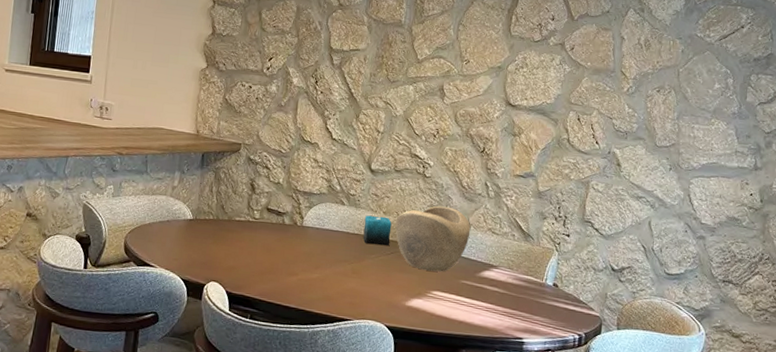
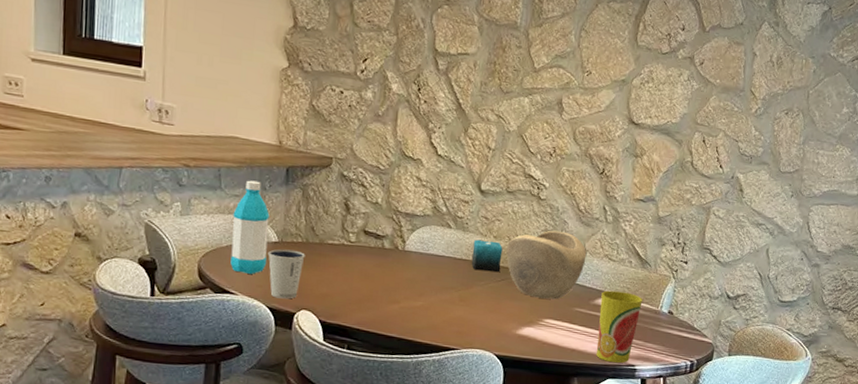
water bottle: none [151,165,187,249] -> present [230,180,270,275]
dixie cup: none [183,225,216,272] -> present [268,249,305,299]
cup: none [483,263,527,336] -> present [596,290,643,363]

